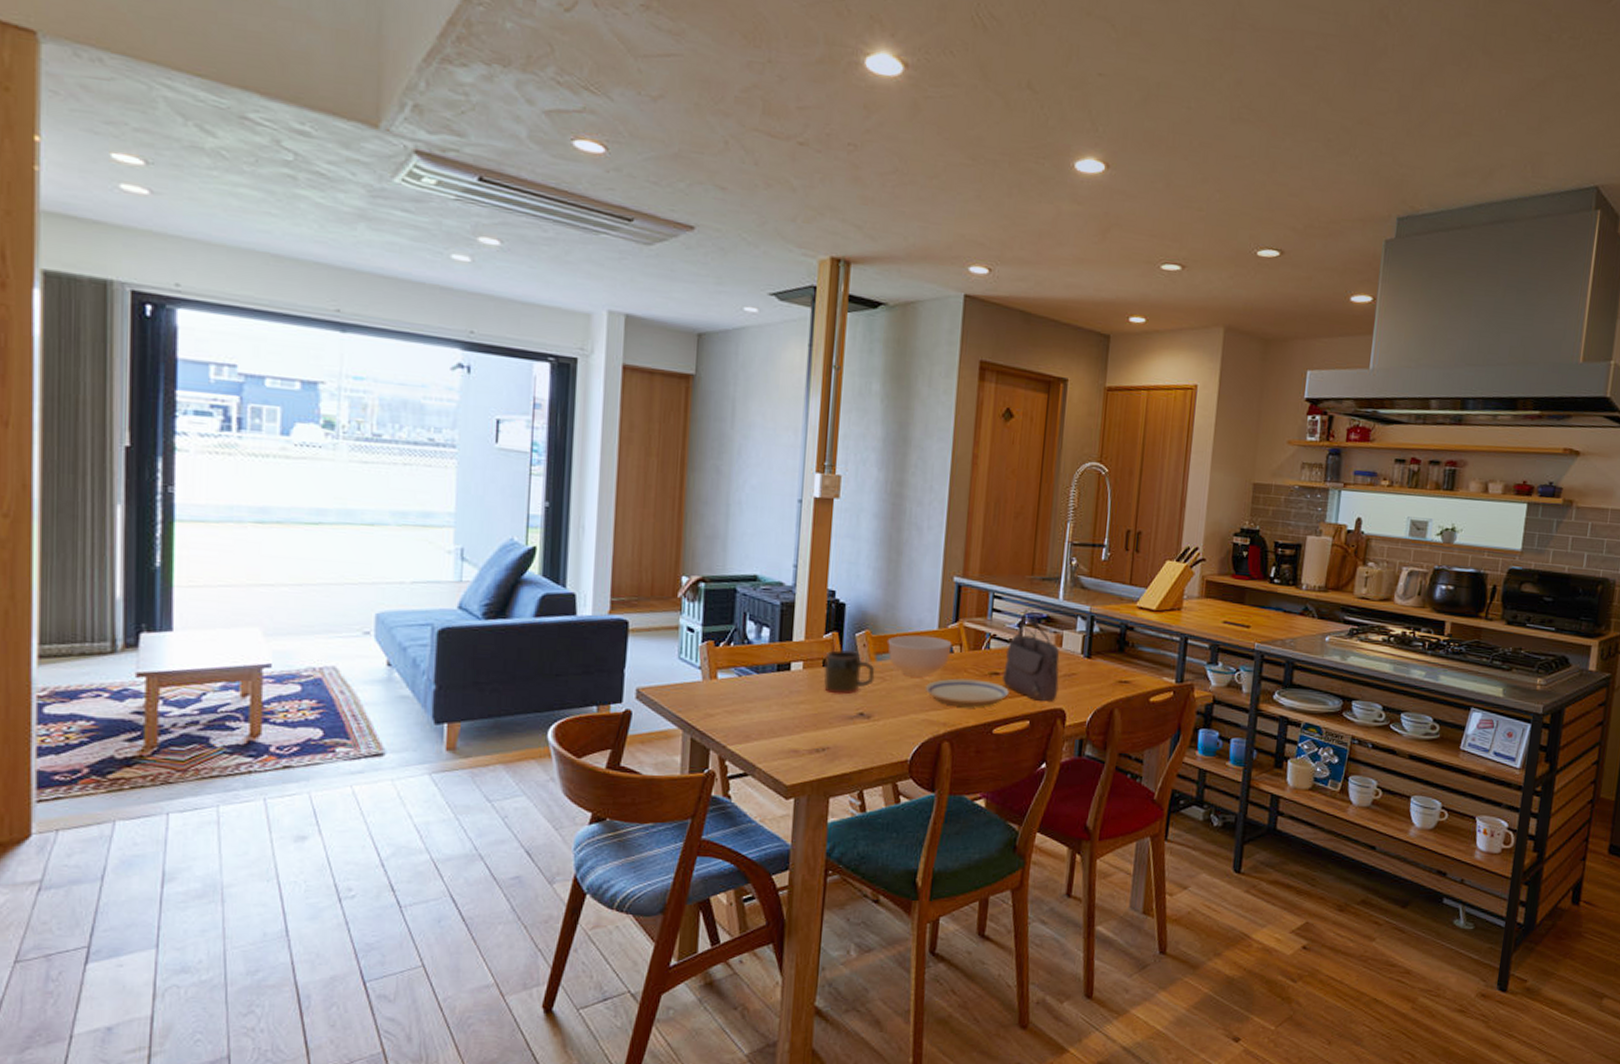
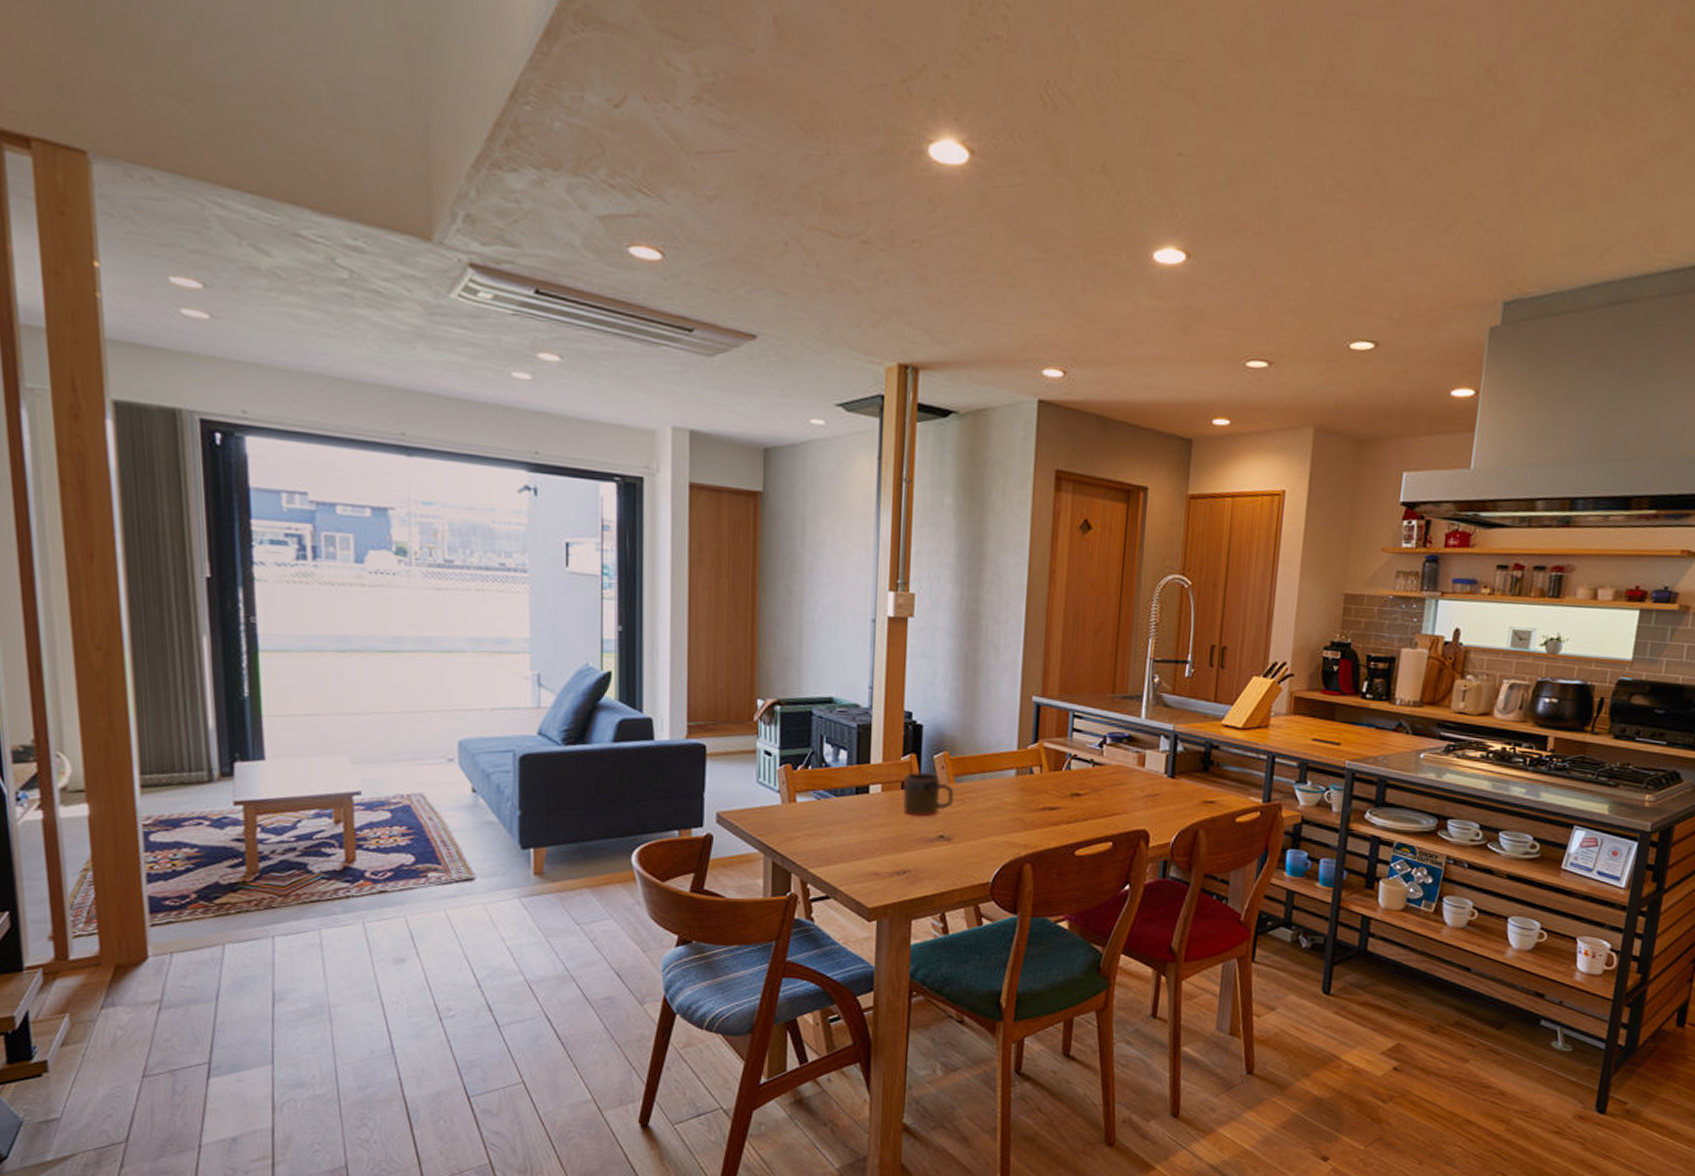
bowl: present [888,635,952,678] -> none [966,756,1032,800]
plate: present [925,678,1009,707] -> none [1005,800,1091,829]
handbag: present [1002,608,1060,702] -> none [1083,727,1143,823]

